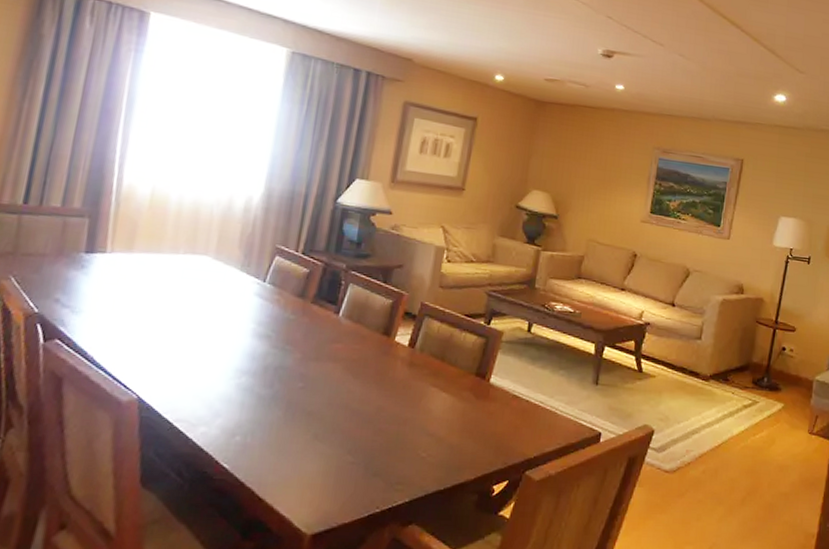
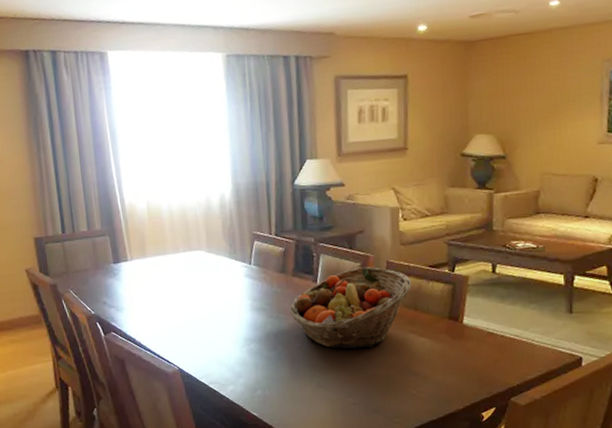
fruit basket: none [299,304,444,398] -> present [290,267,412,349]

